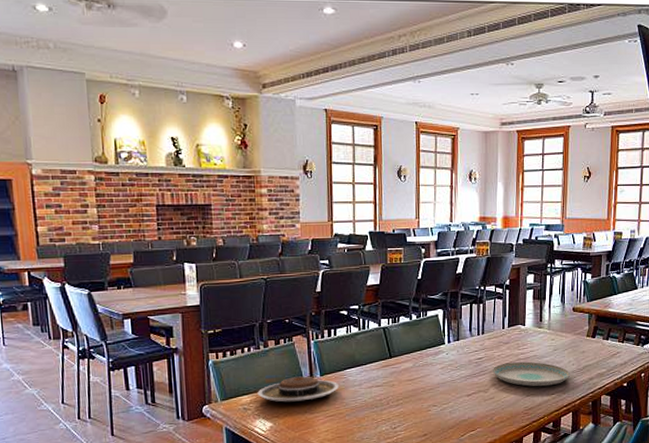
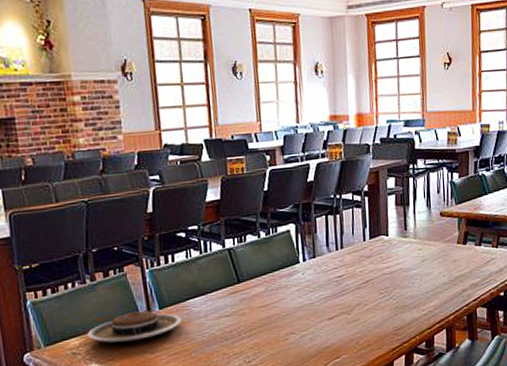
plate: present [492,361,570,387] -> none [354,276,441,304]

